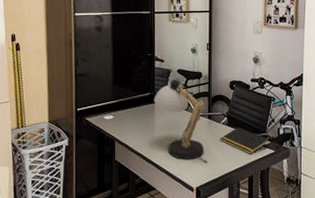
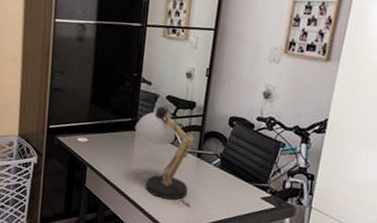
notepad: present [220,127,270,154] -> none [208,171,271,205]

